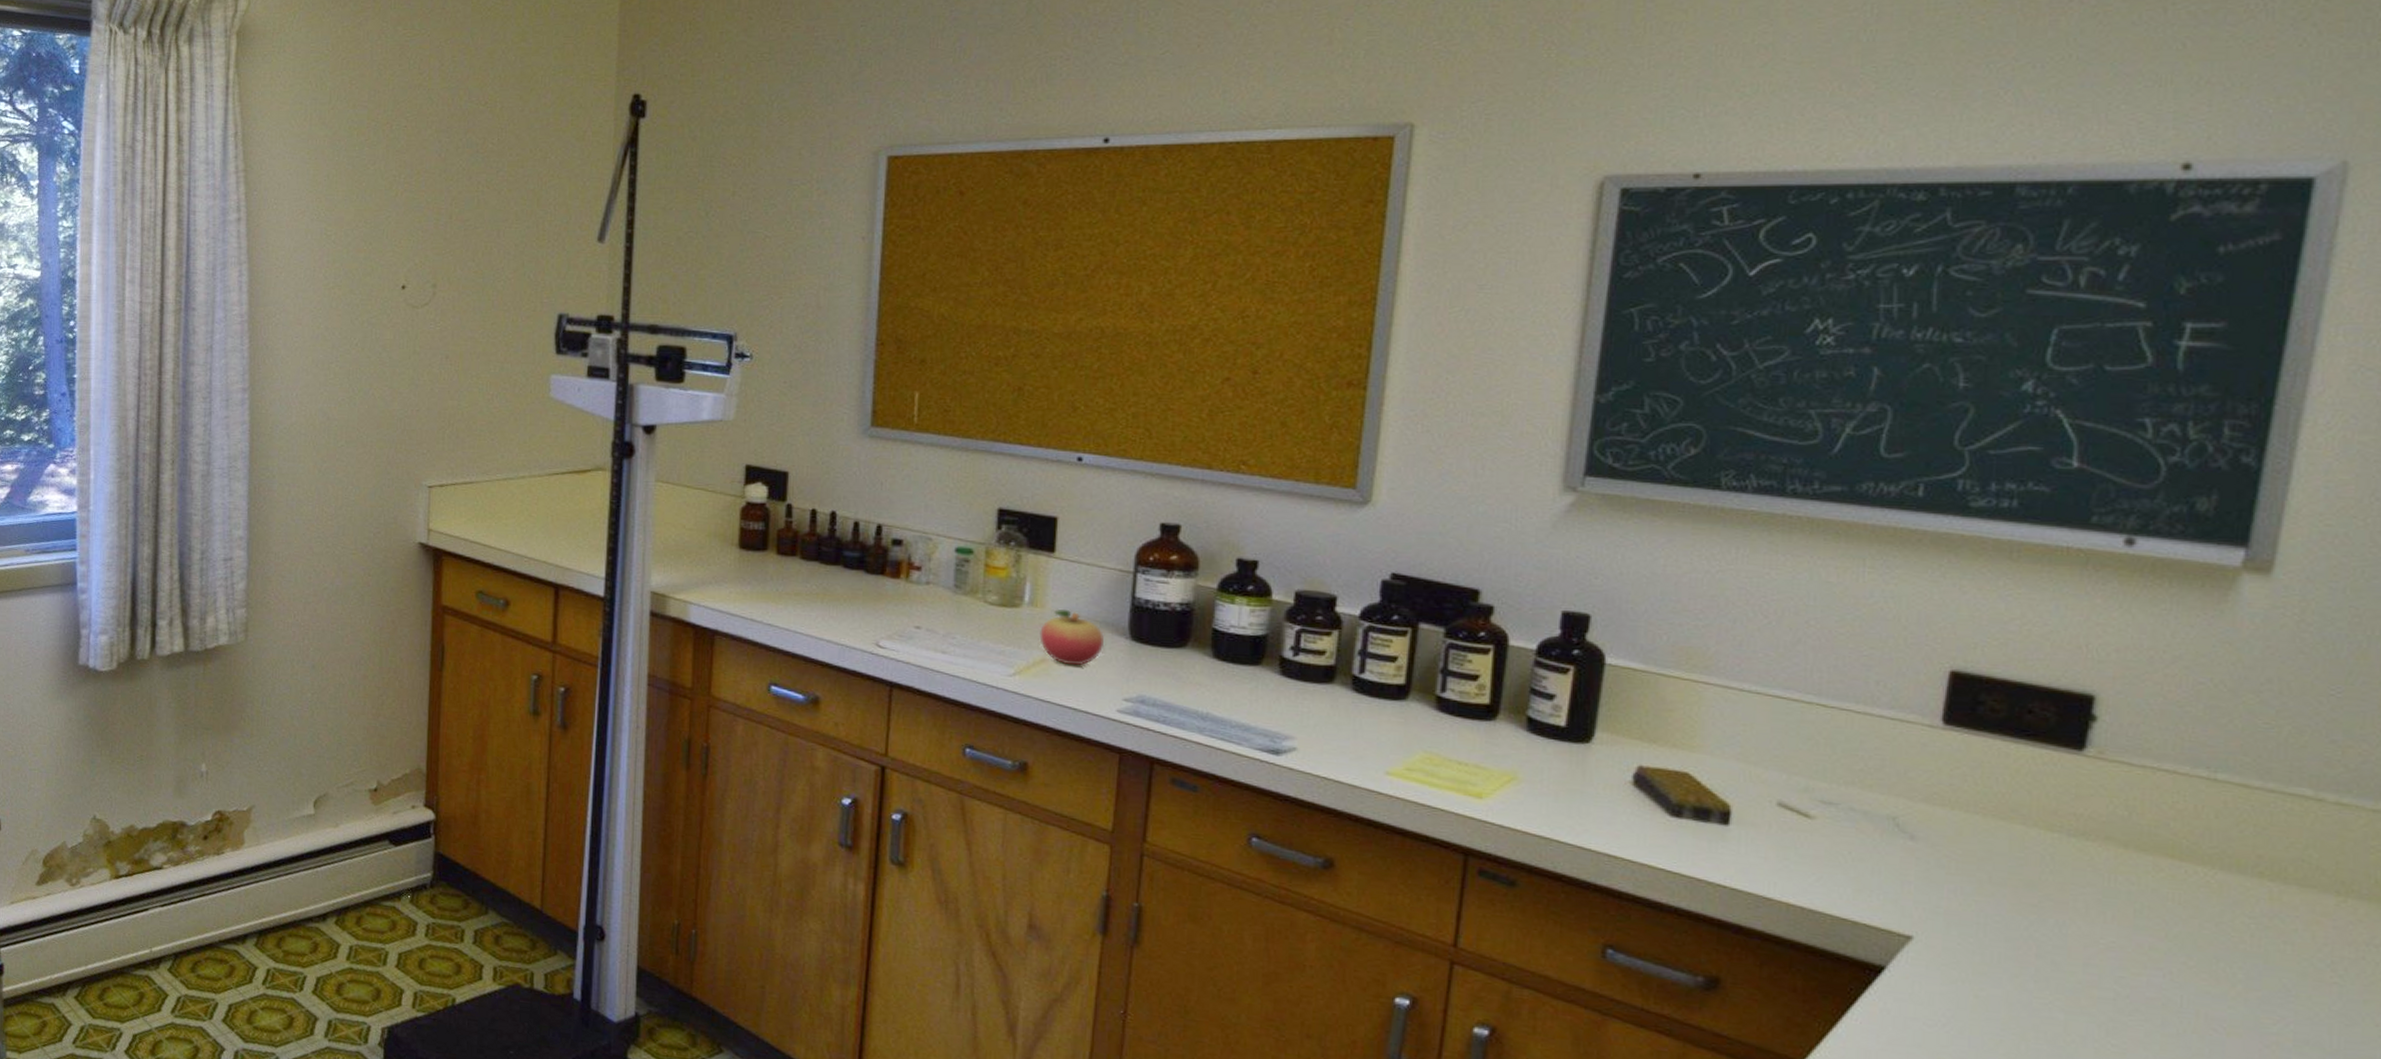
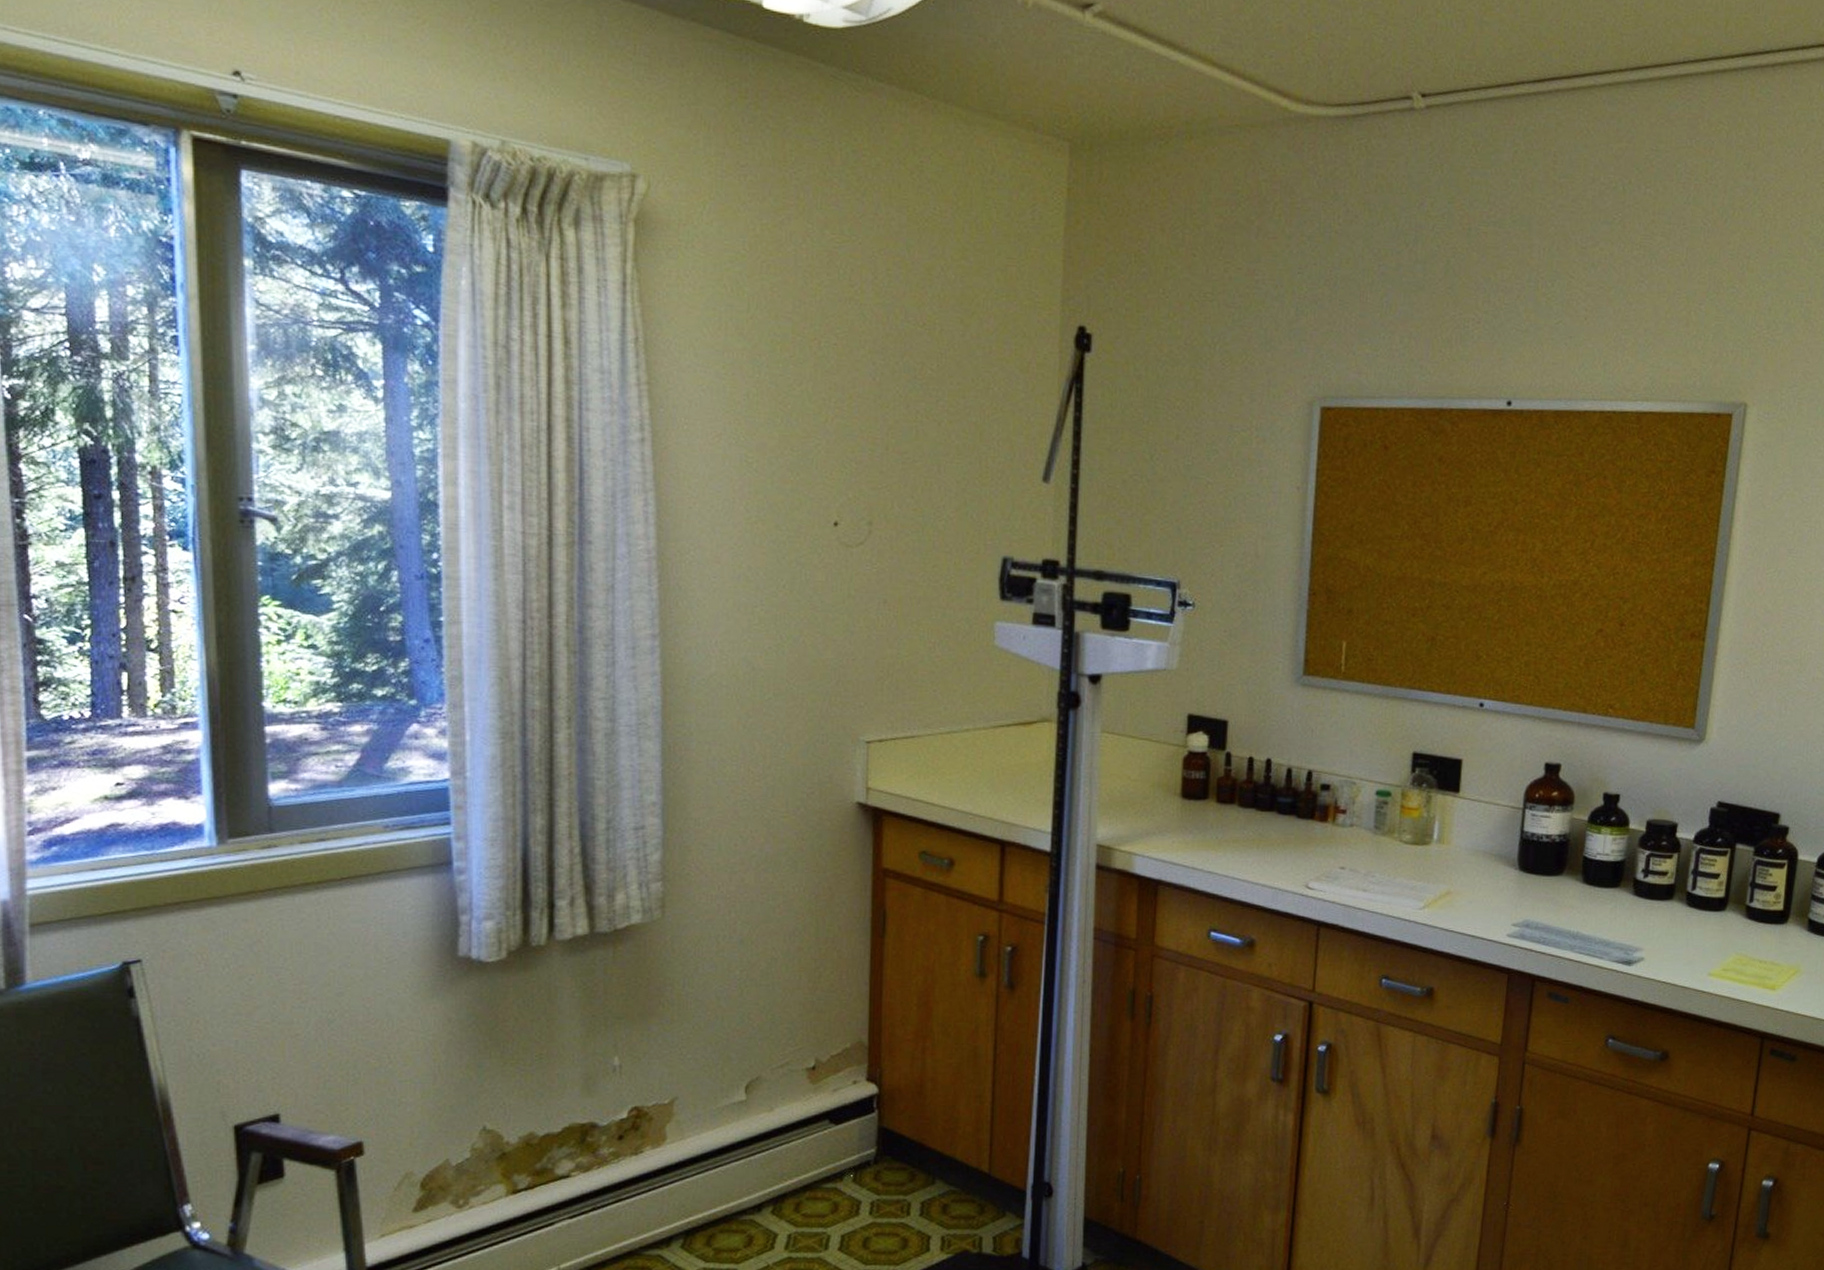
fruit: present [1039,609,1105,666] -> none [1445,844,1498,897]

